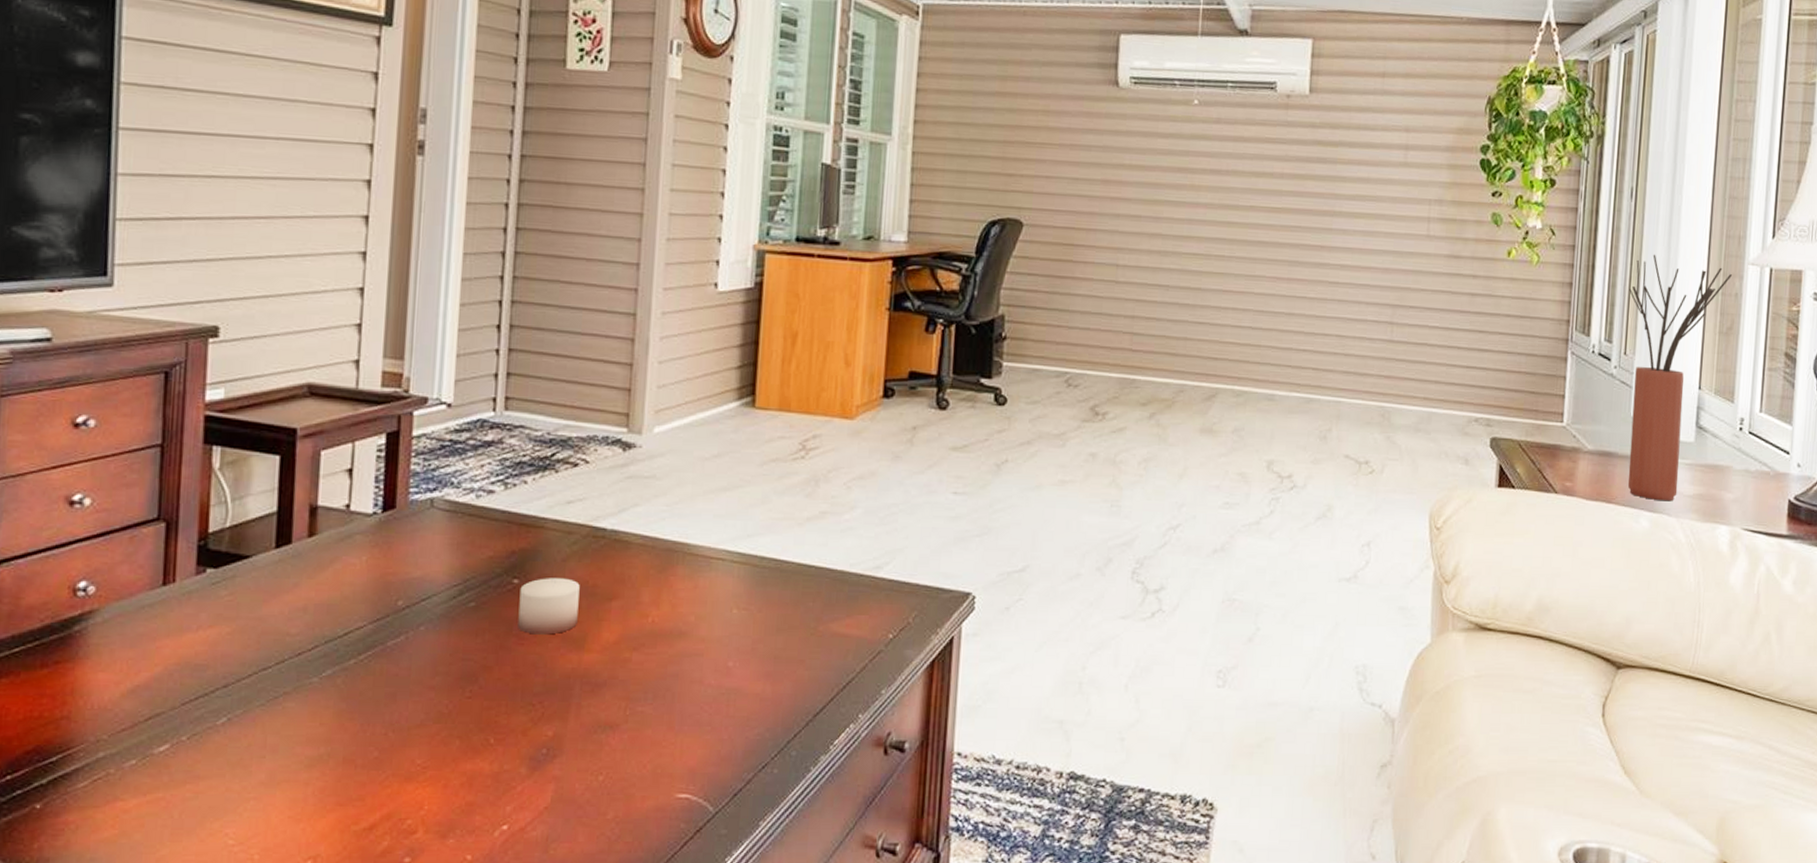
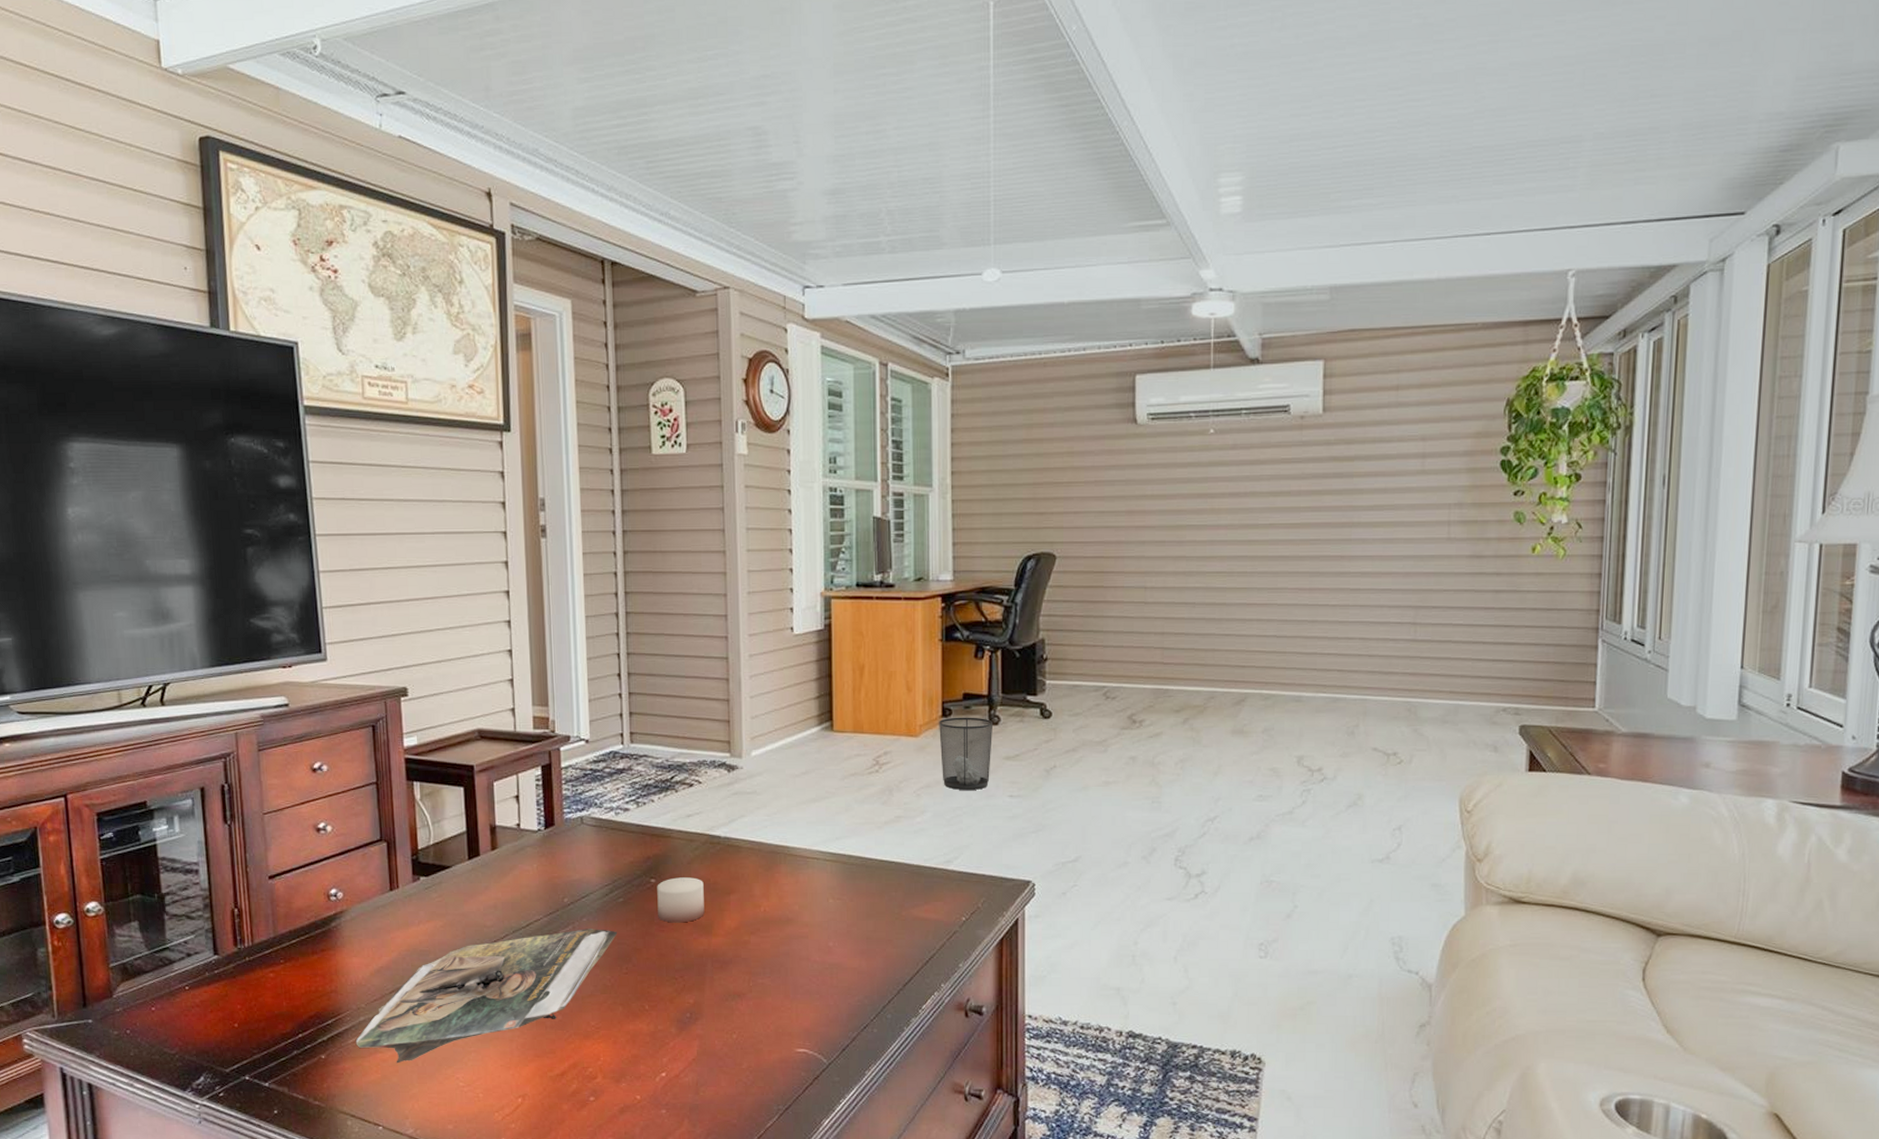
magazine: none [87,640,464,815] -> present [355,929,618,1064]
waste bin: none [878,398,940,484] -> present [939,717,992,790]
vase: present [1628,254,1732,502] -> none [1663,539,1776,778]

